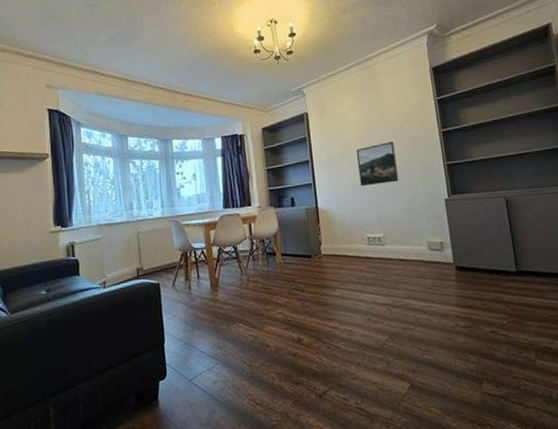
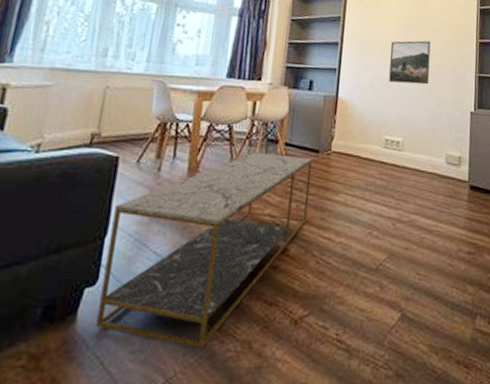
coffee table: none [165,262,313,420] -> present [96,153,313,349]

